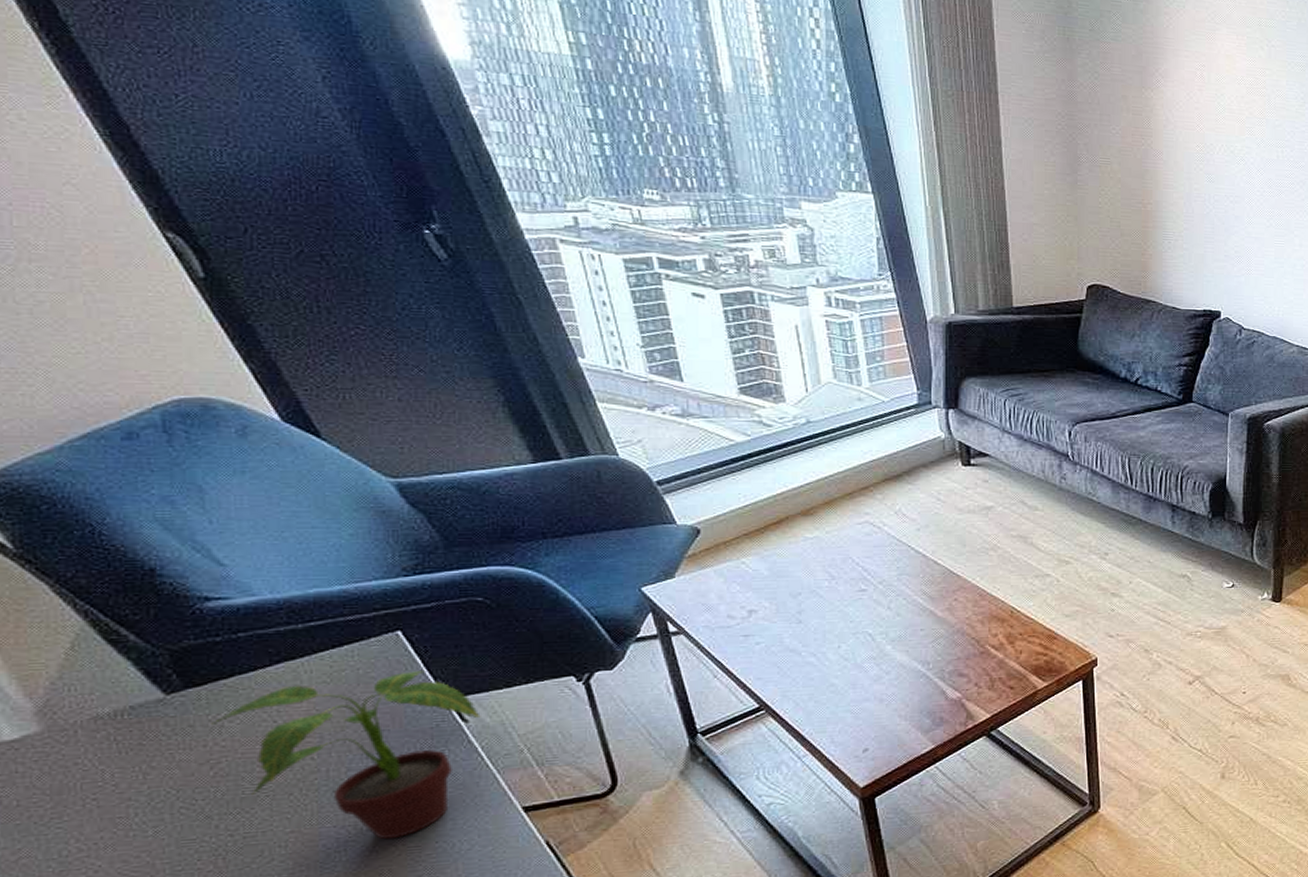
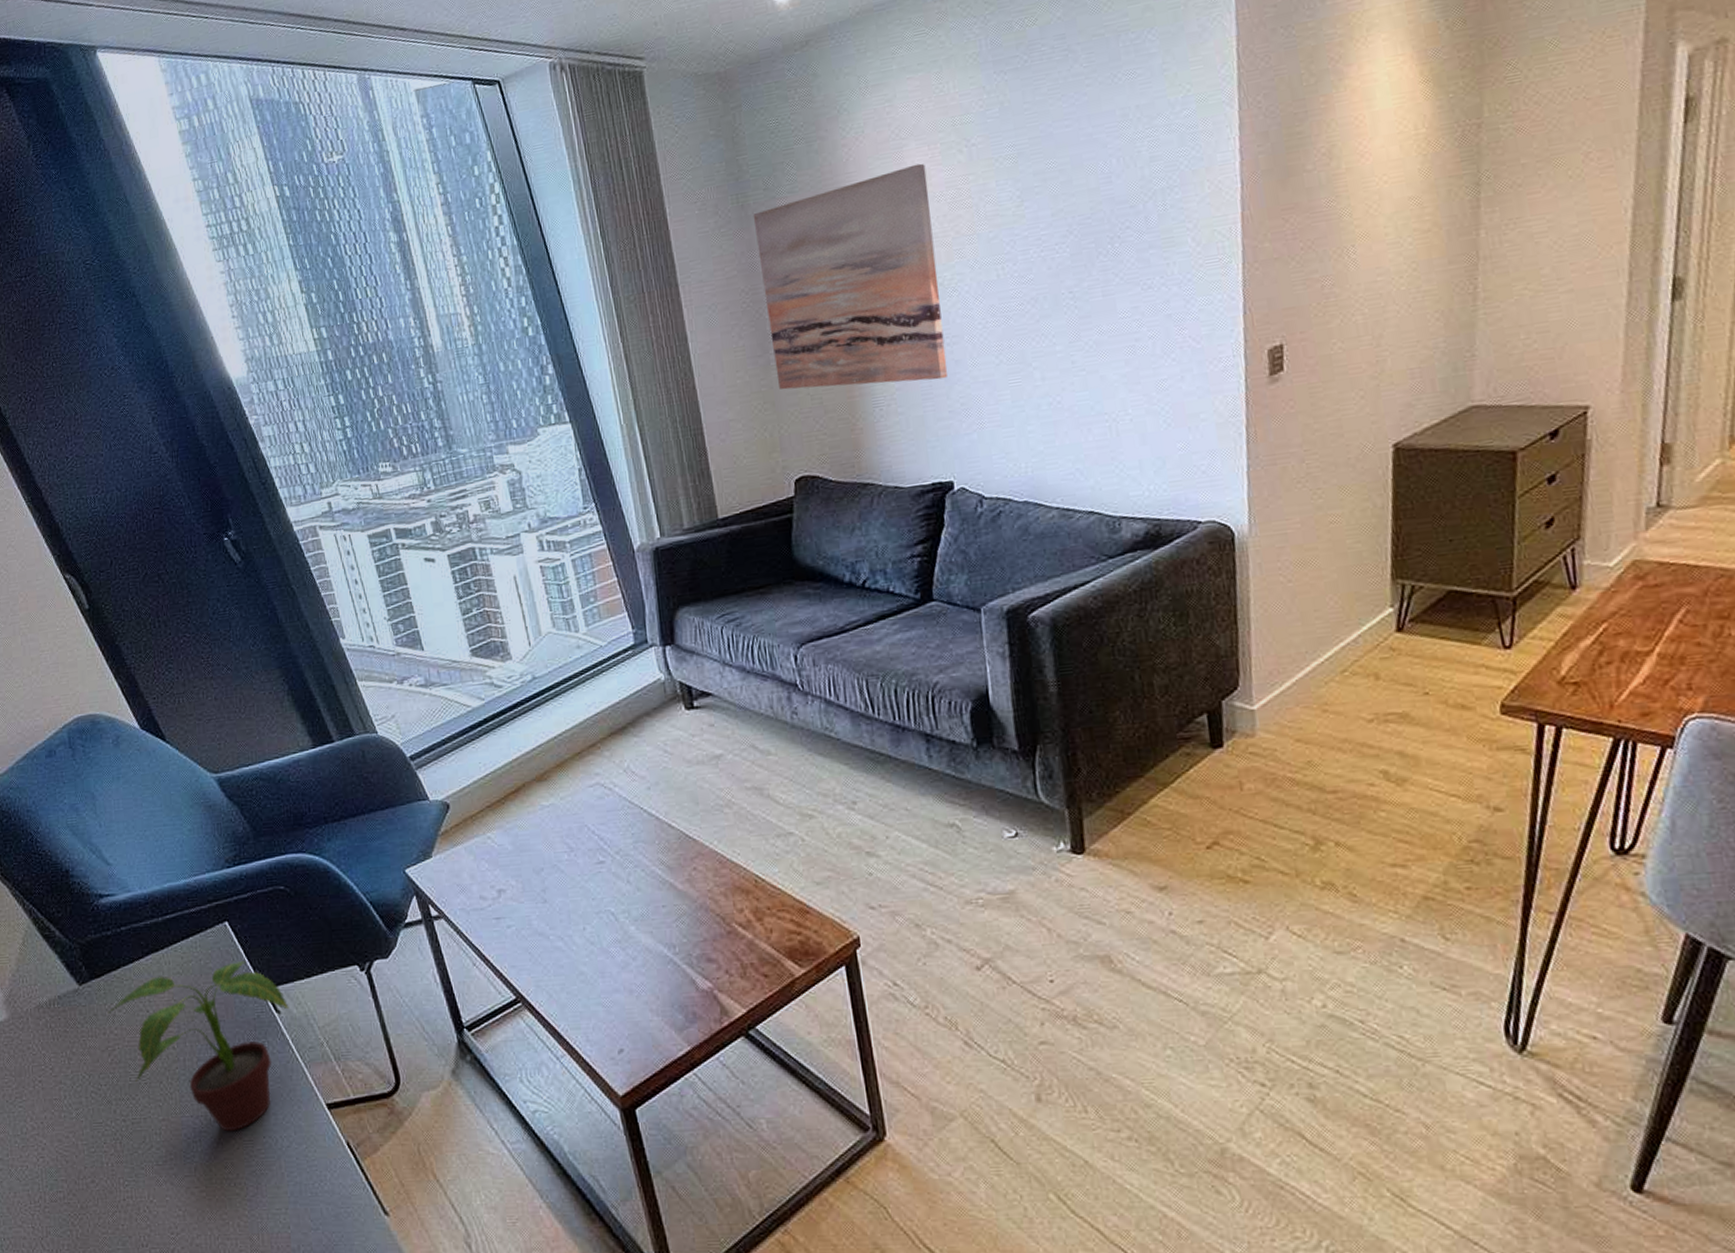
wall art: none [1077,47,1232,229] -> present [752,163,949,390]

